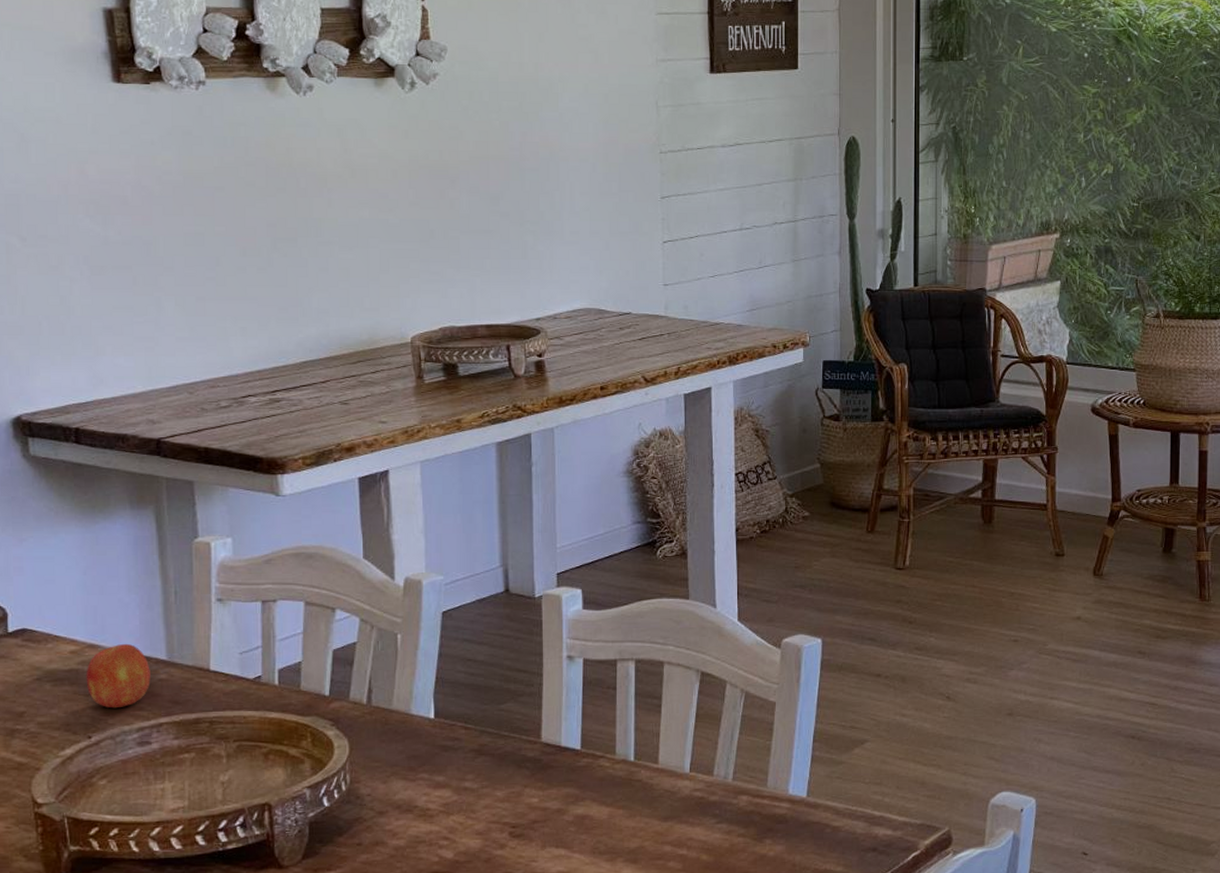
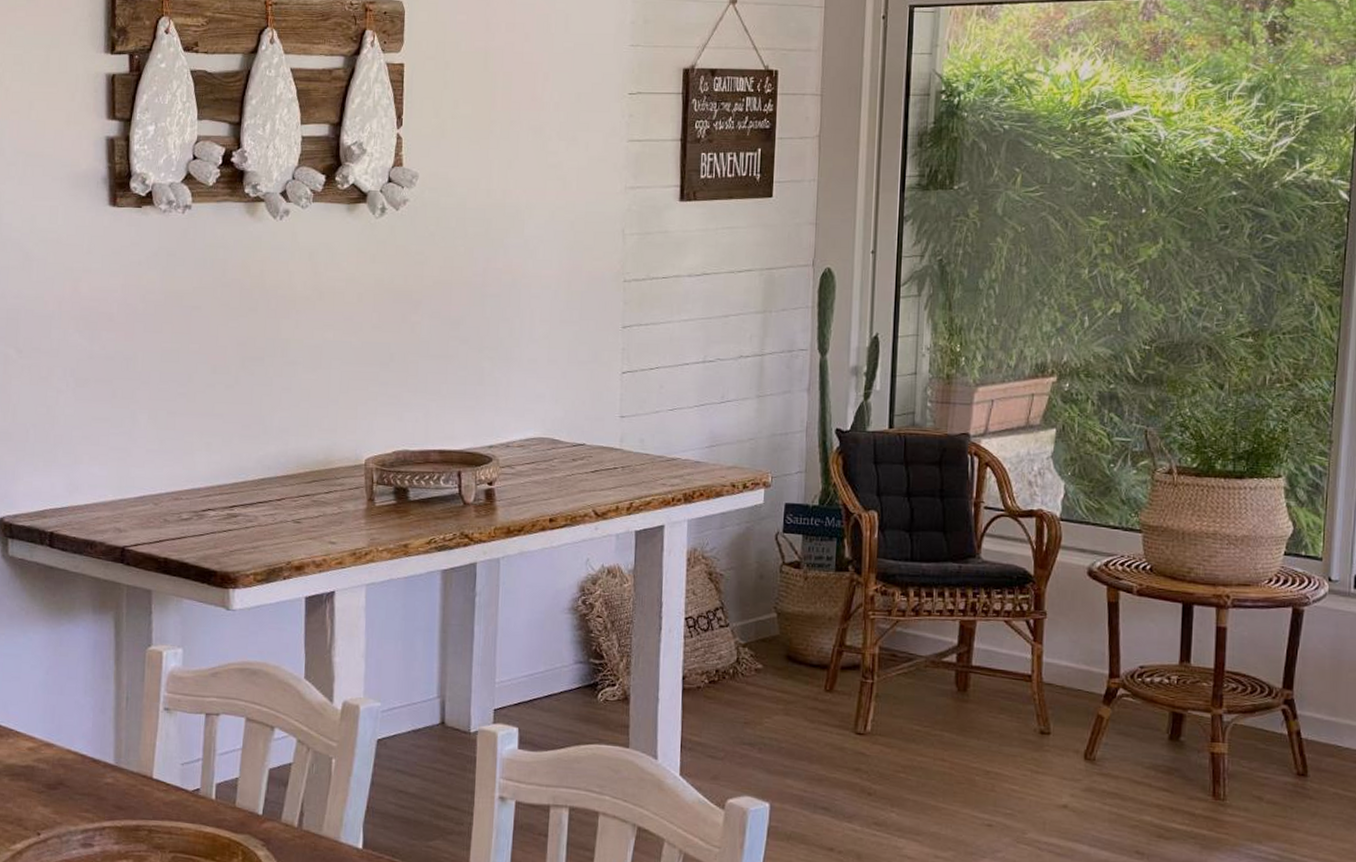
fruit: present [86,643,151,709] -> none [40,744,98,808]

